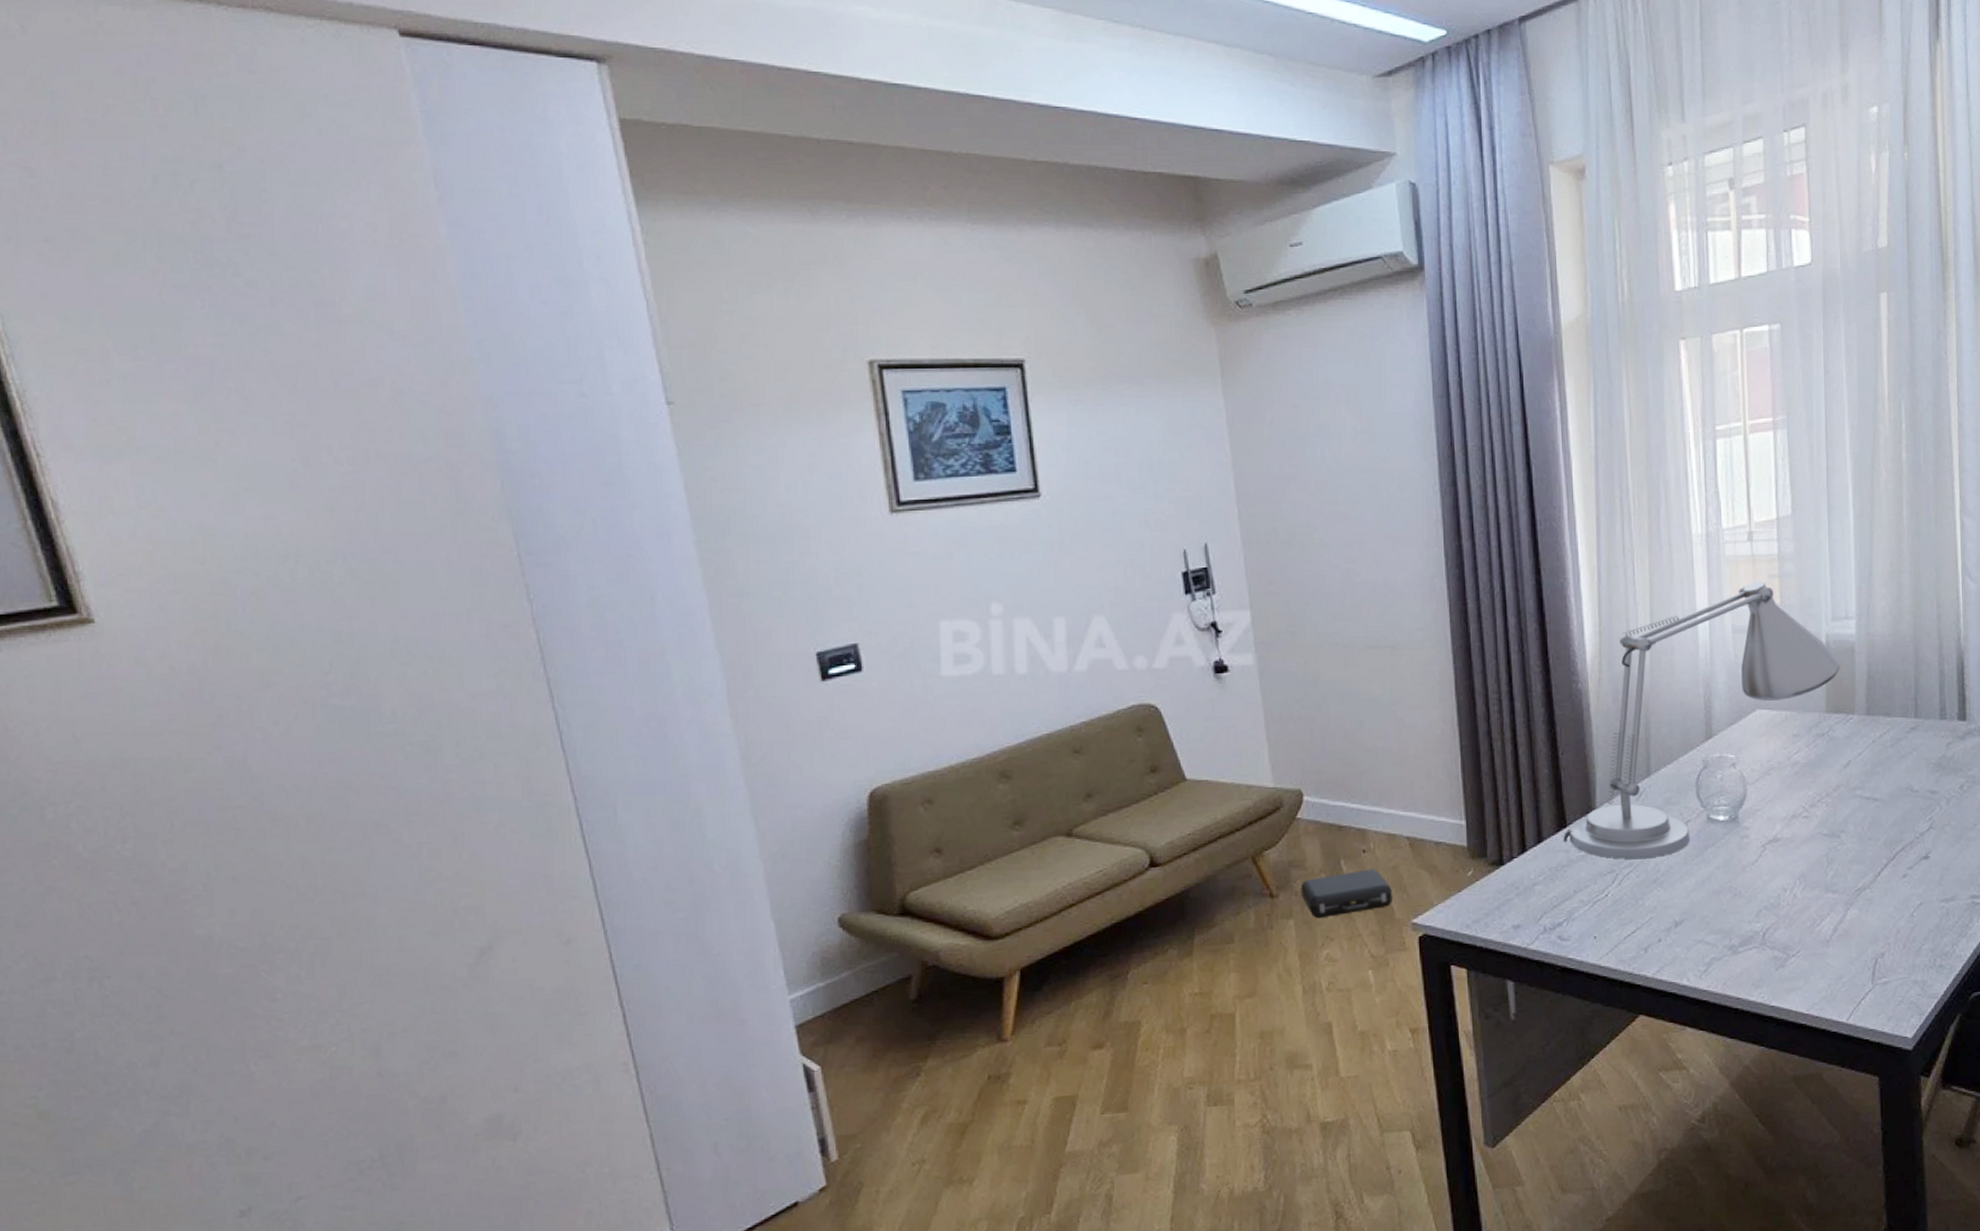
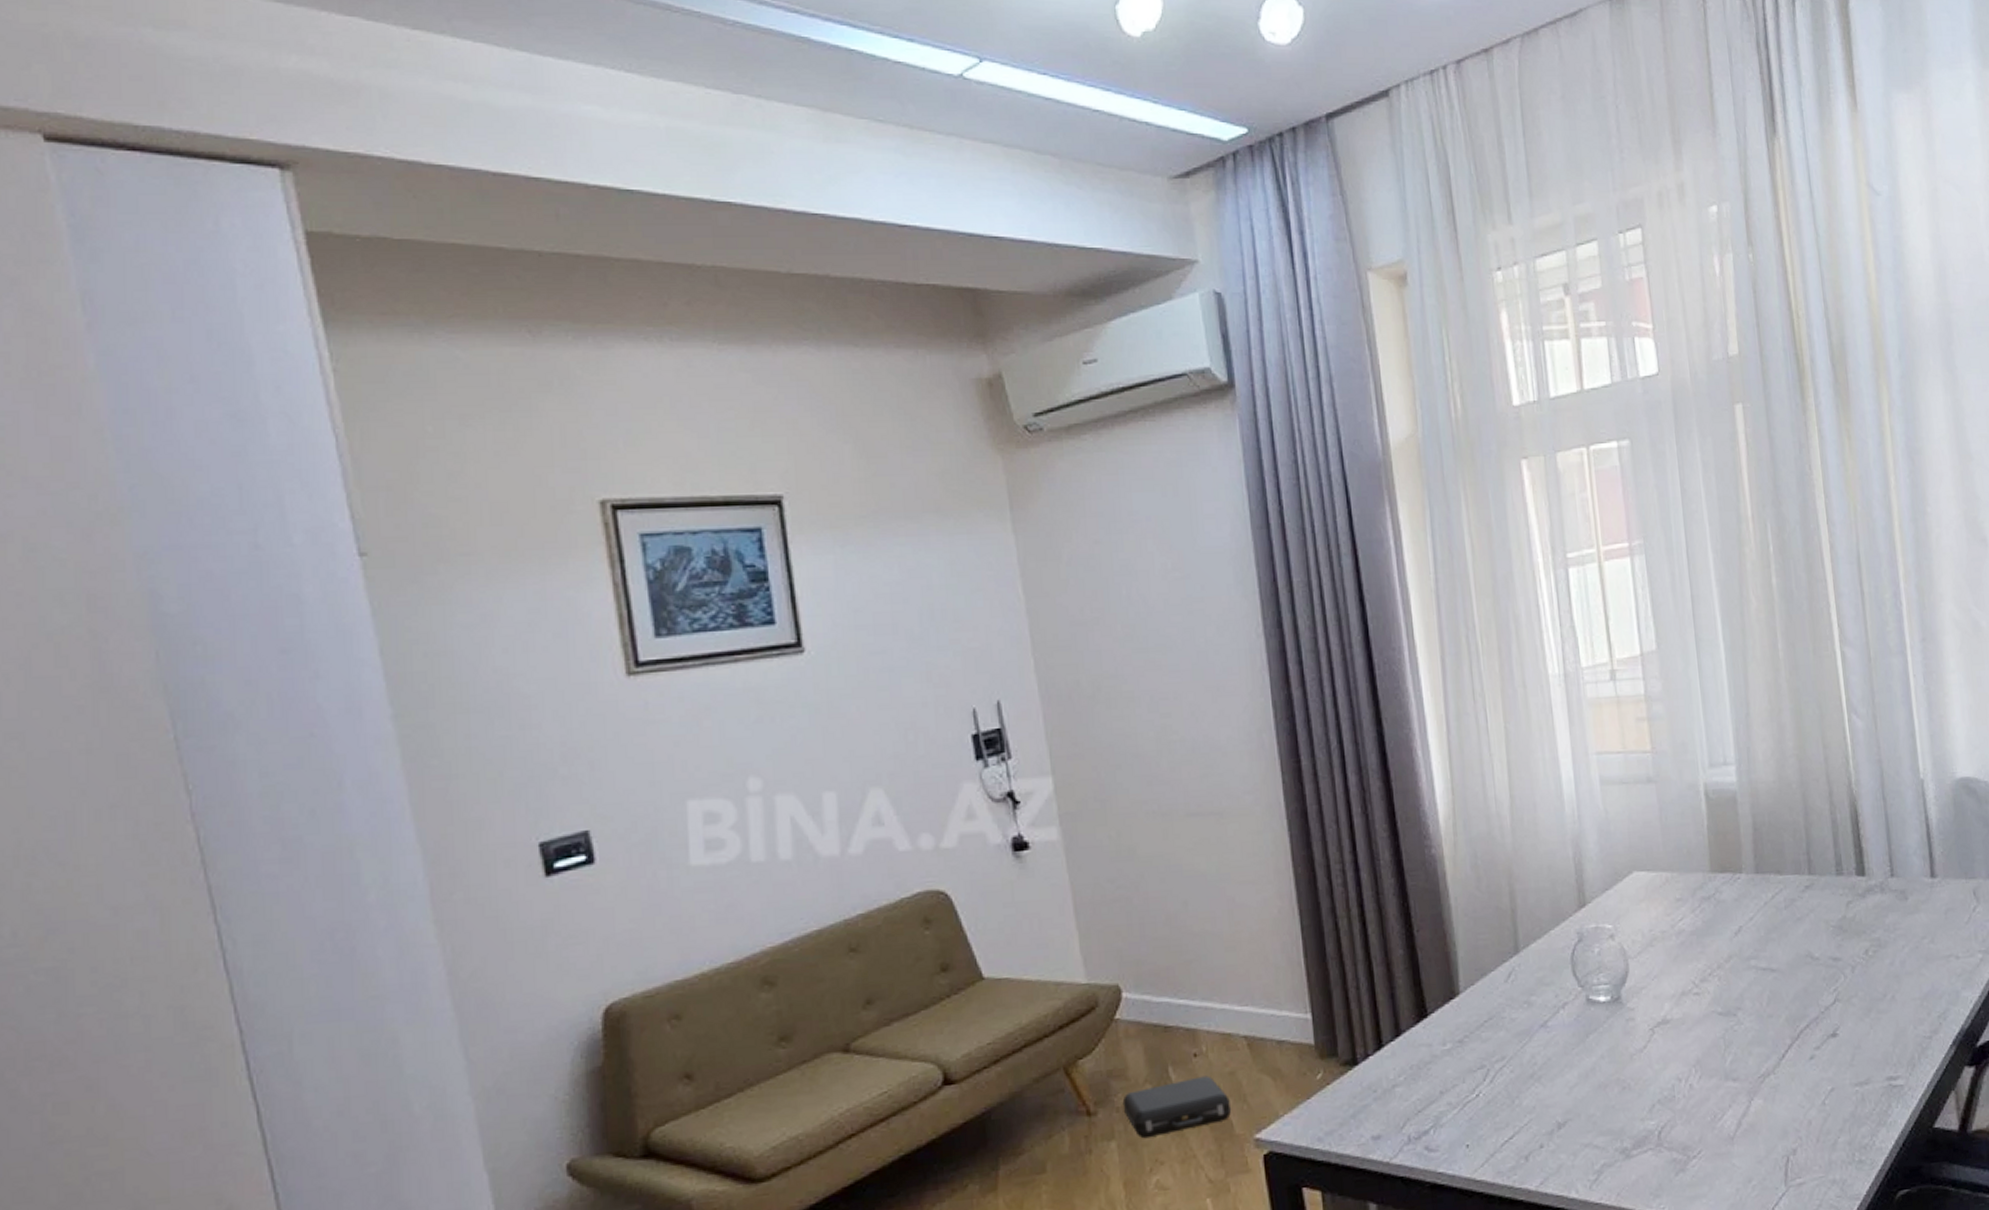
desk lamp: present [1563,580,1841,859] -> none [1424,724,1723,1052]

